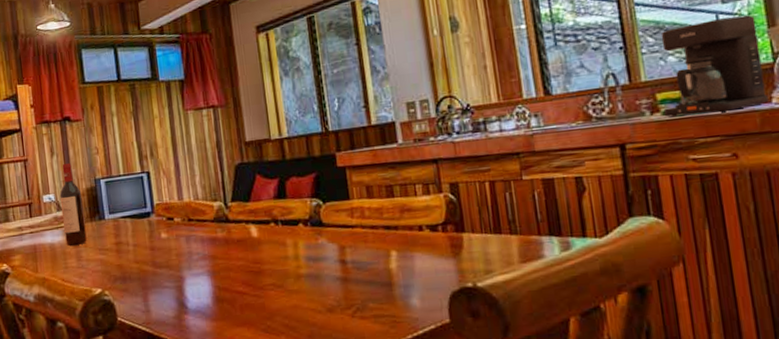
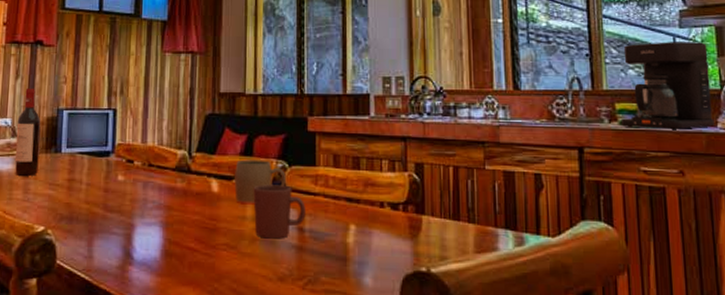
mug: none [271,200,323,245] -> present [234,159,286,205]
mug: none [291,222,346,275] -> present [253,184,306,239]

